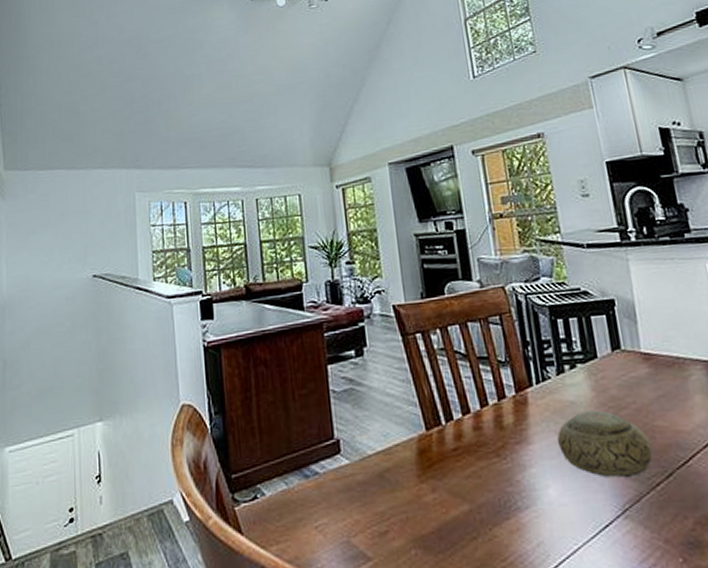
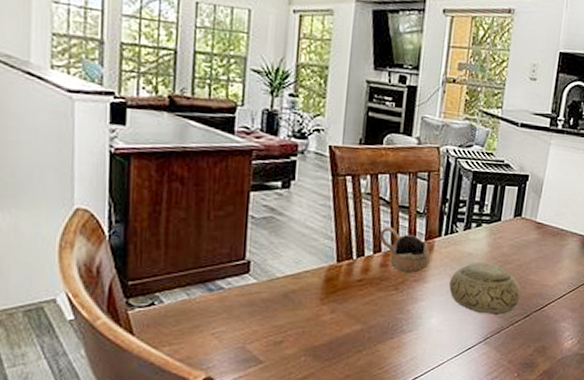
cup: none [463,382,528,435] -> present [379,227,430,273]

